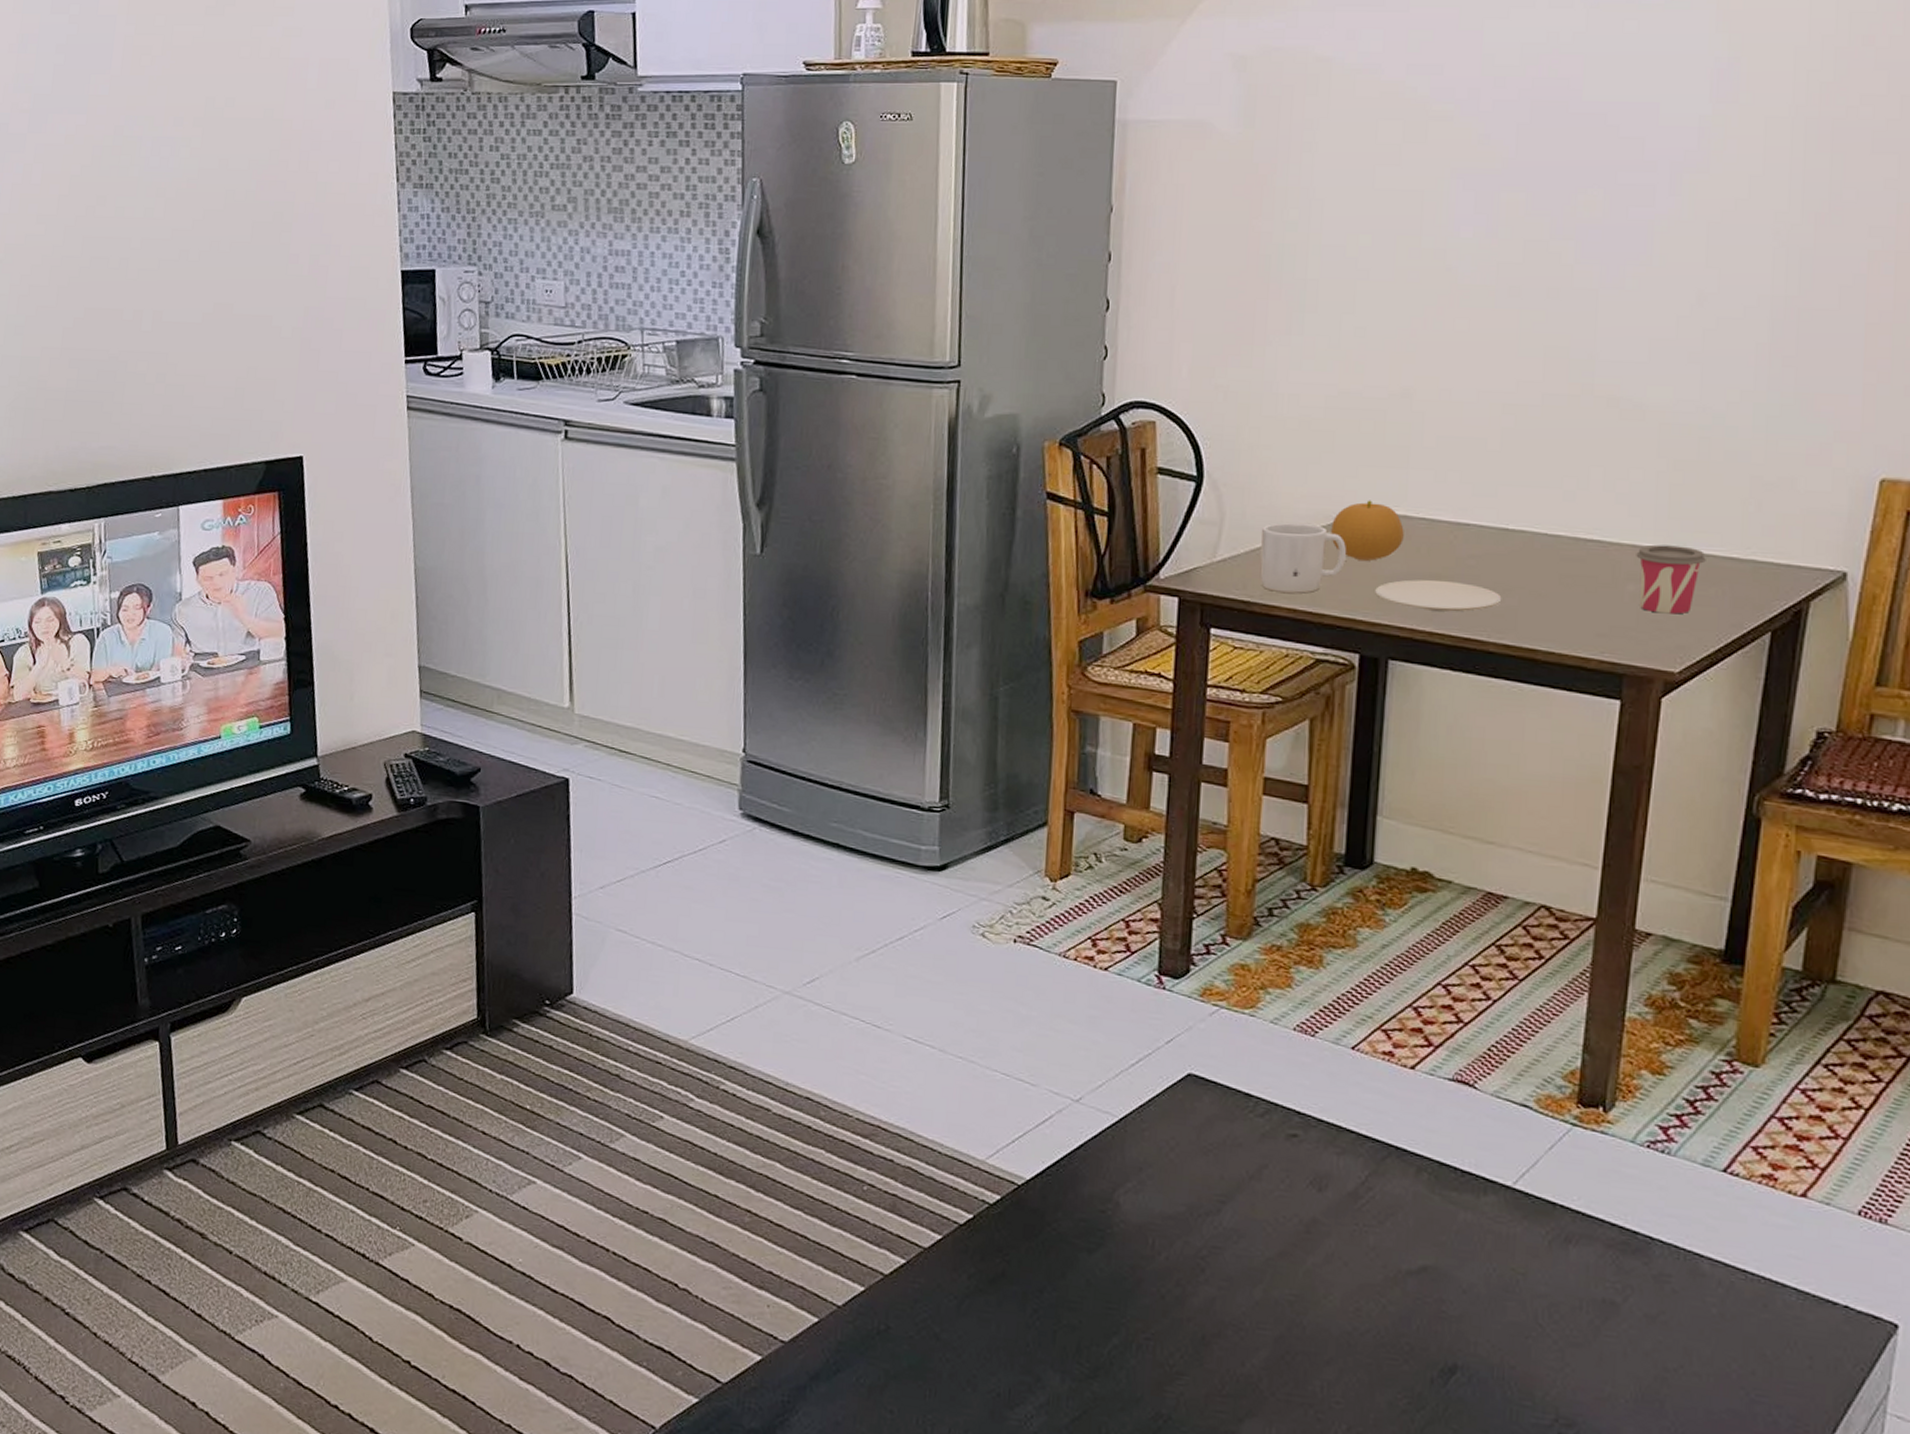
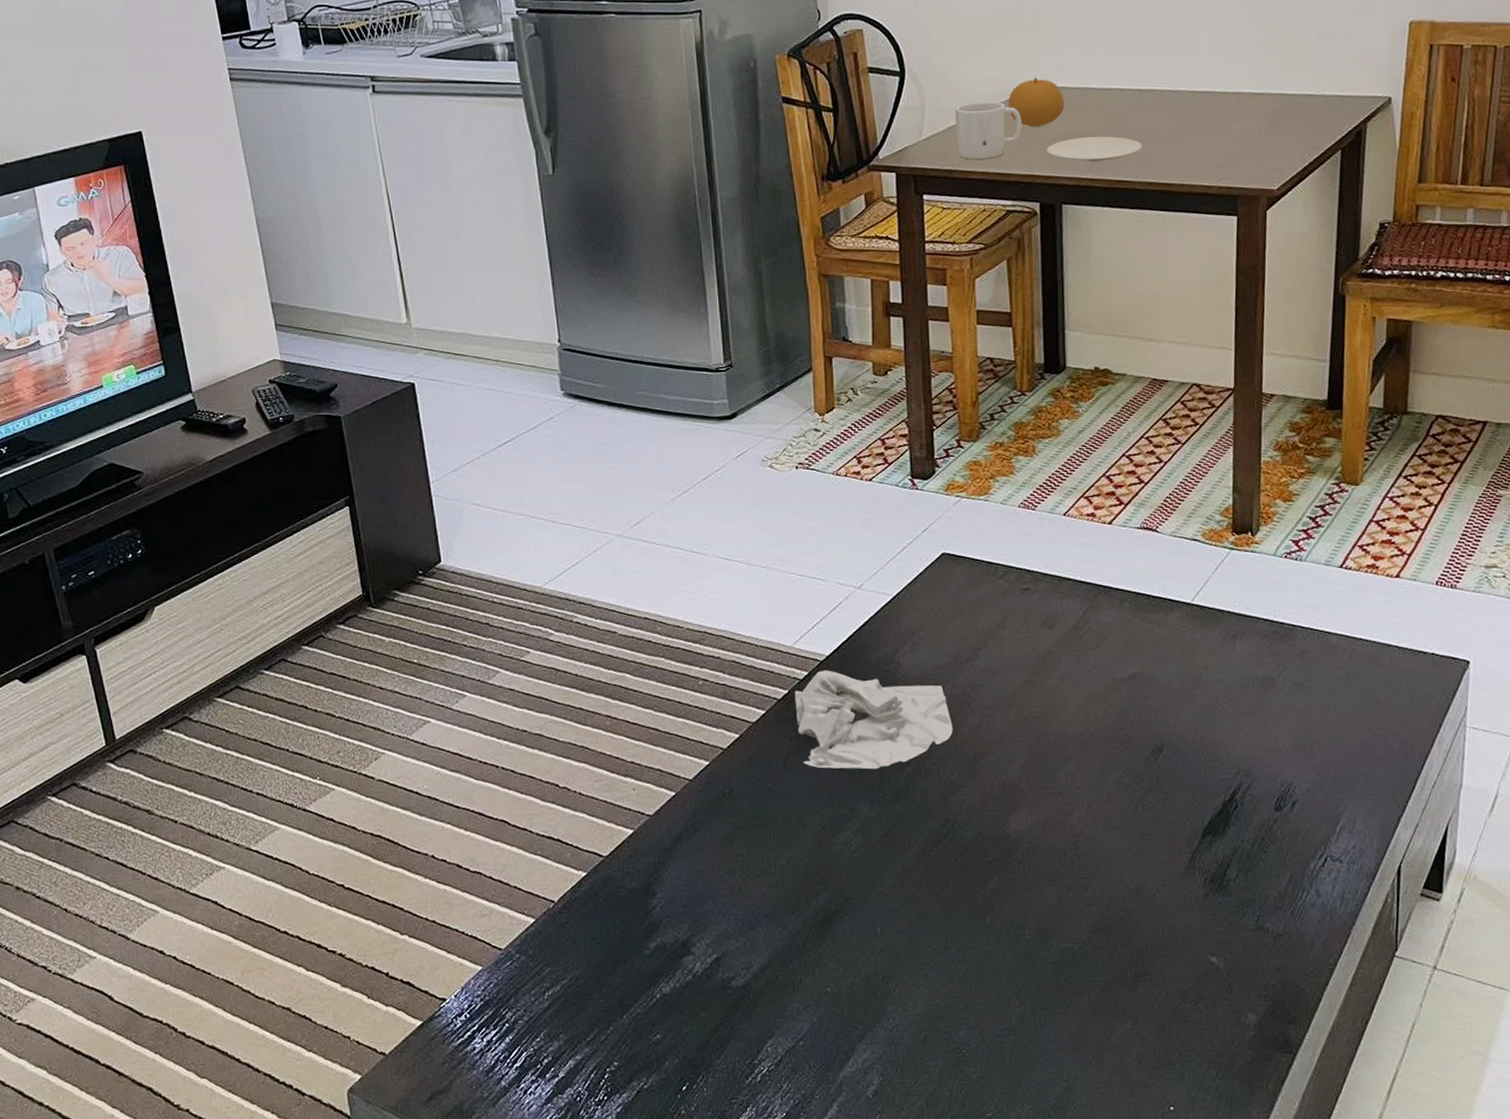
tissue: none [979,1197,1179,1332] -> present [794,670,953,769]
cup: present [1636,544,1706,614] -> none [1238,89,1290,144]

